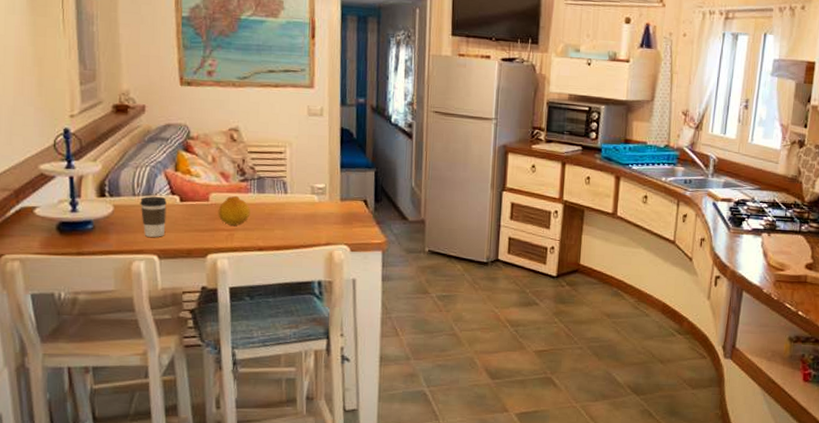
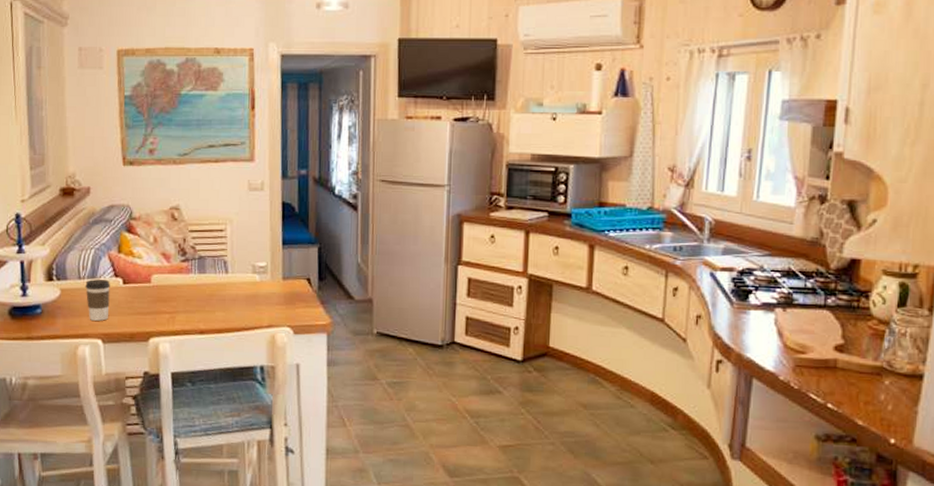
fruit: present [218,195,250,226] -> none [159,276,192,308]

